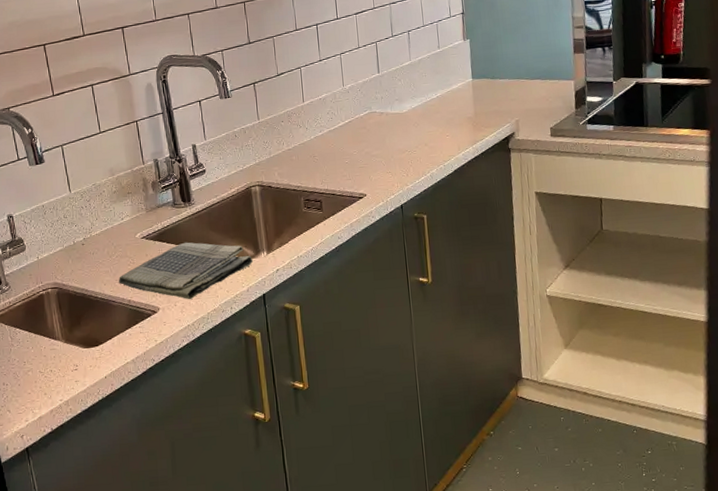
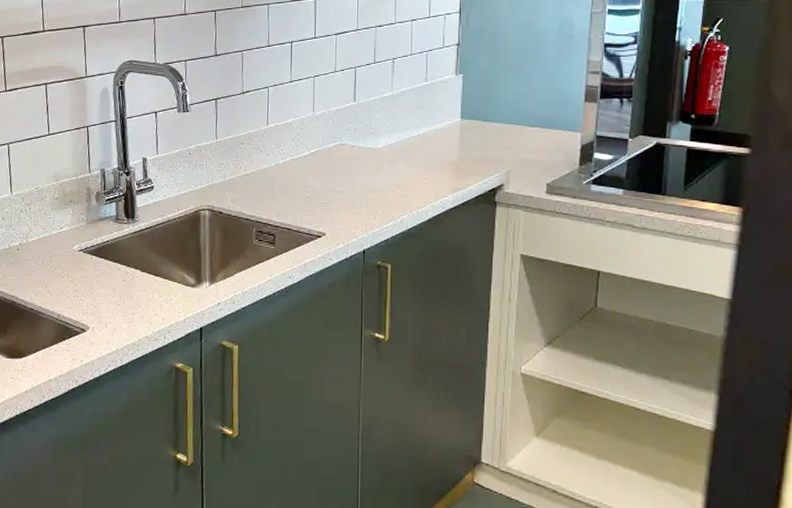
dish towel: present [119,242,254,300] -> none [50,260,194,323]

